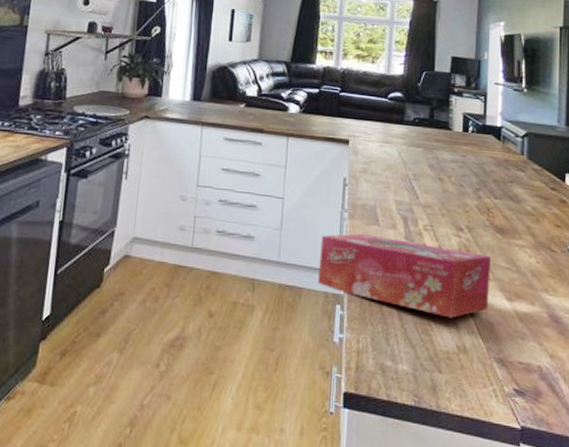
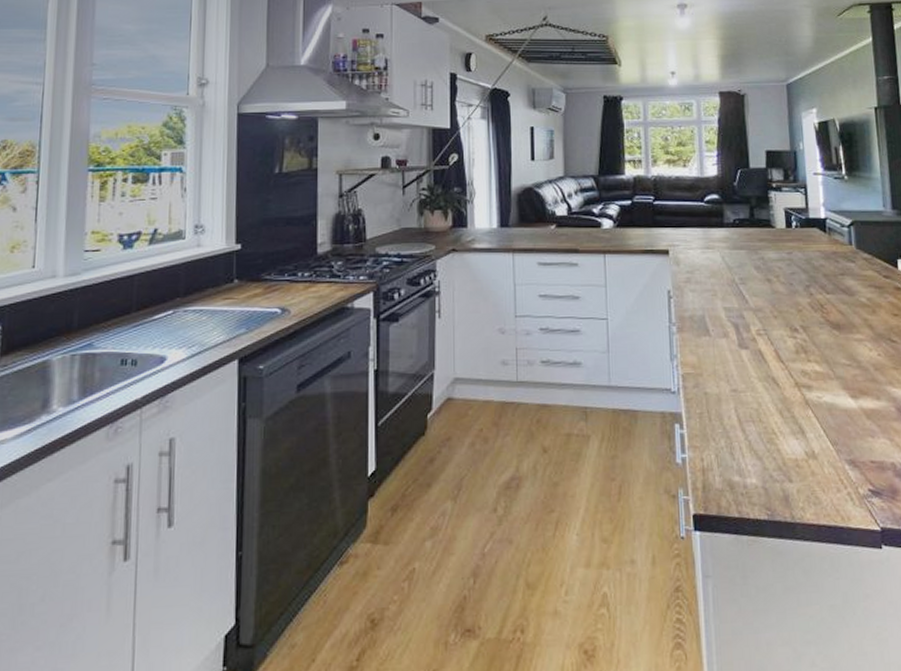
tissue box: present [318,233,491,319] -> none [651,346,833,424]

